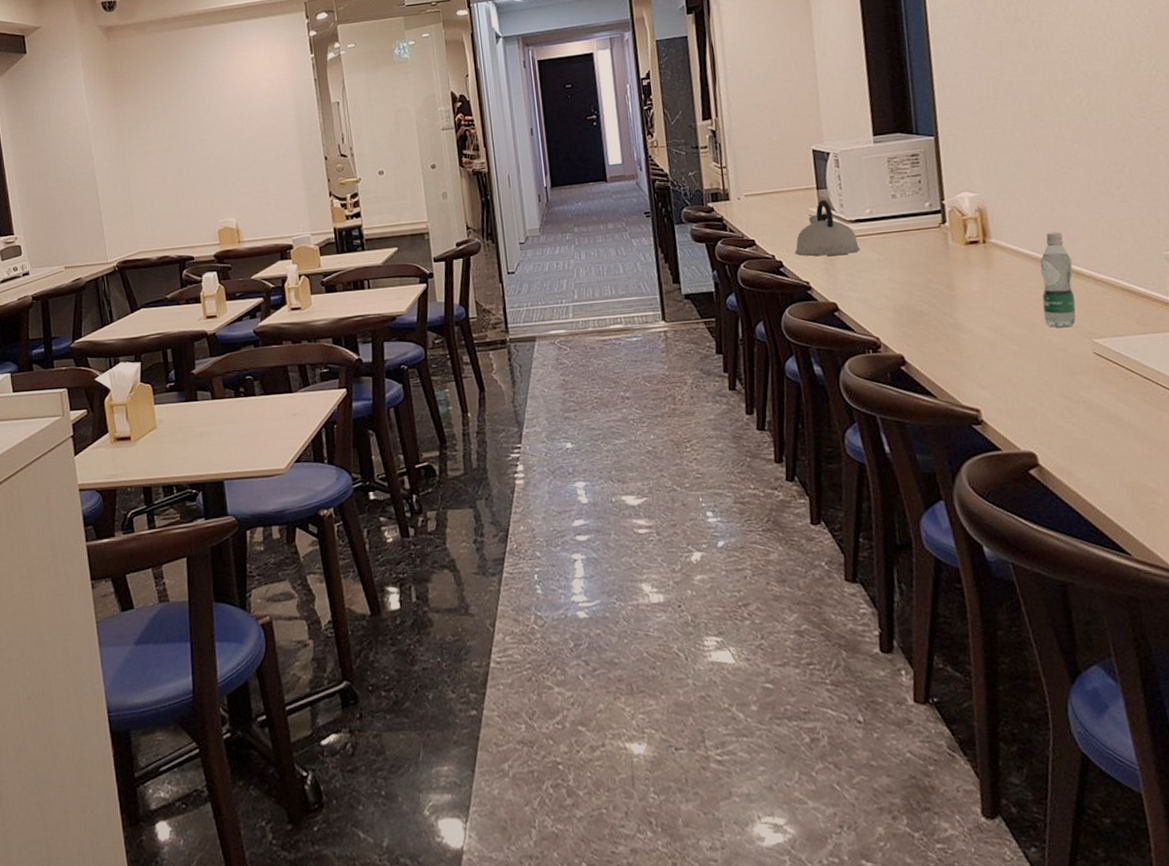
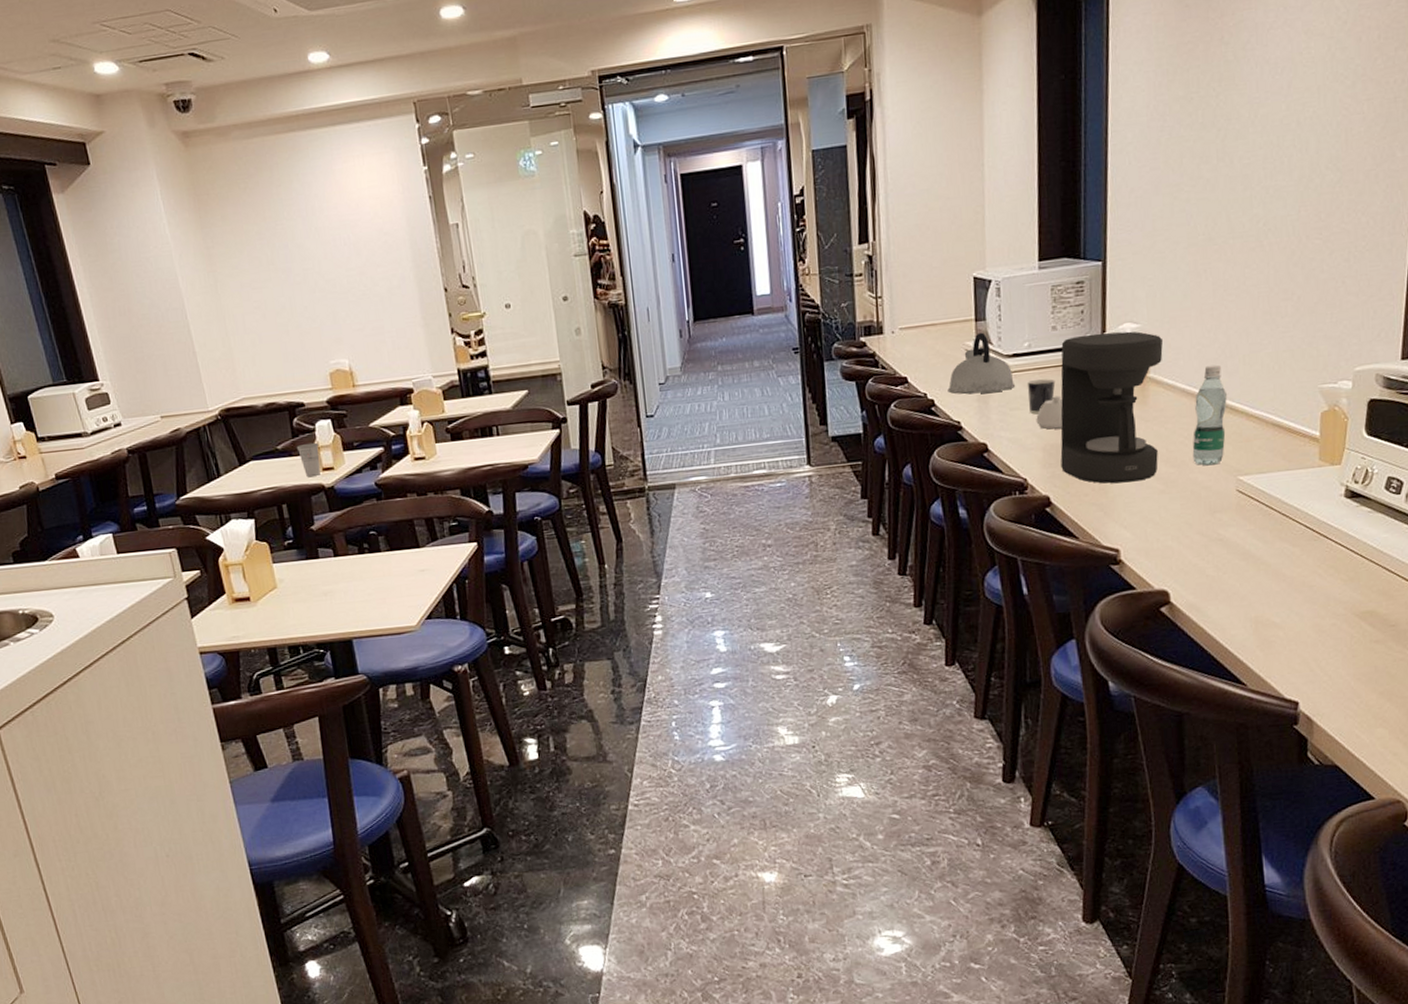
cup: none [183,292,205,324] -> present [296,442,321,477]
mug: none [871,243,900,276] -> present [1027,379,1056,415]
sugar bowl: none [883,259,911,291] -> present [1036,395,1063,430]
coffee maker: none [902,199,1010,344] -> present [1060,331,1164,484]

